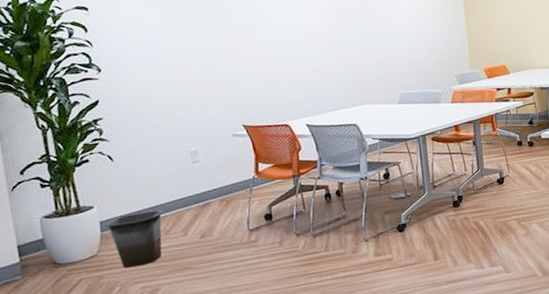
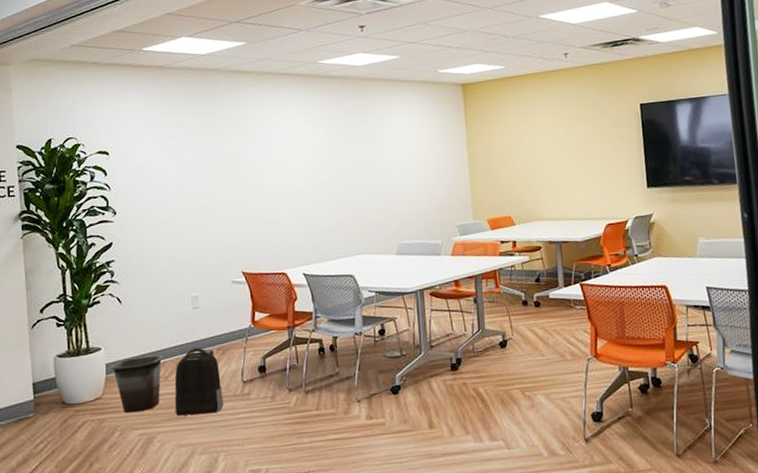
backpack: none [176,200,230,267] -> present [174,348,224,416]

